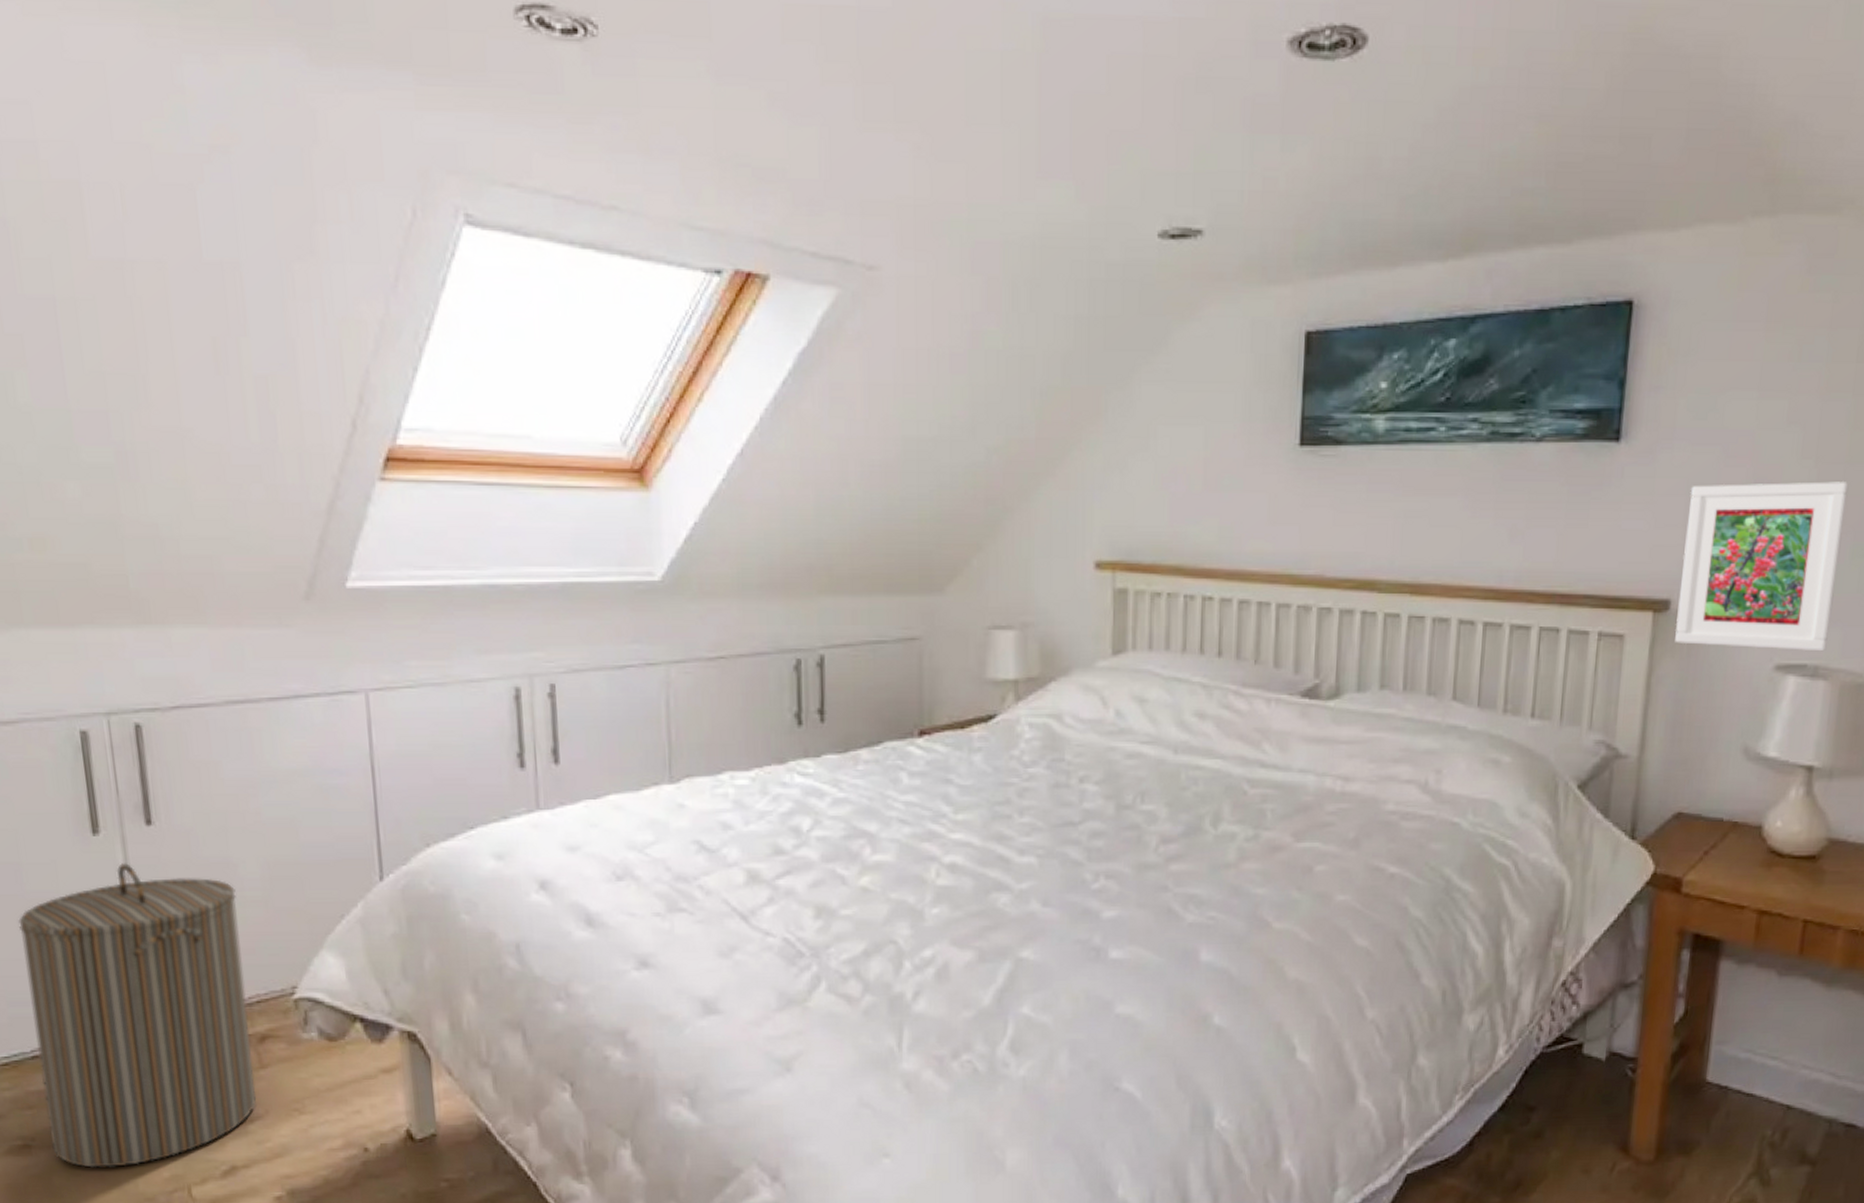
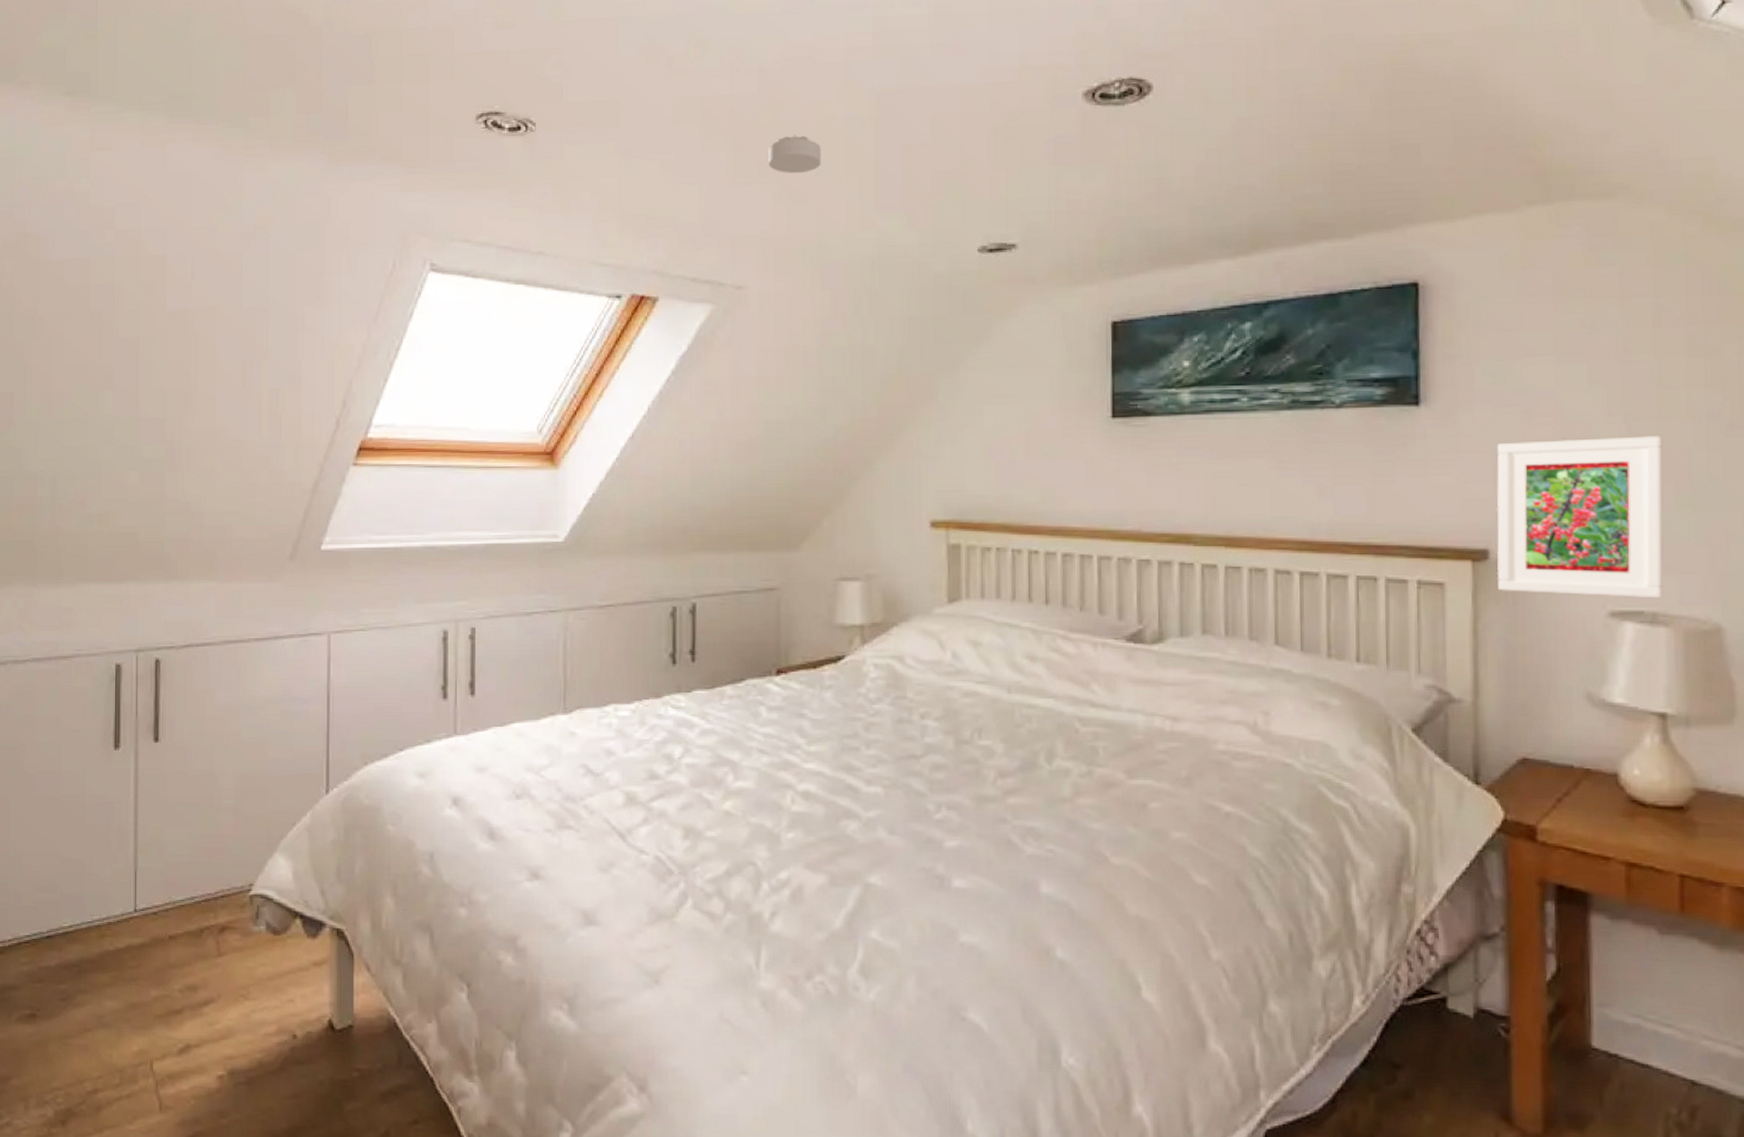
laundry hamper: present [18,863,257,1168] -> none [52,773,214,1039]
smoke detector: none [906,68,973,122] -> present [768,135,822,174]

